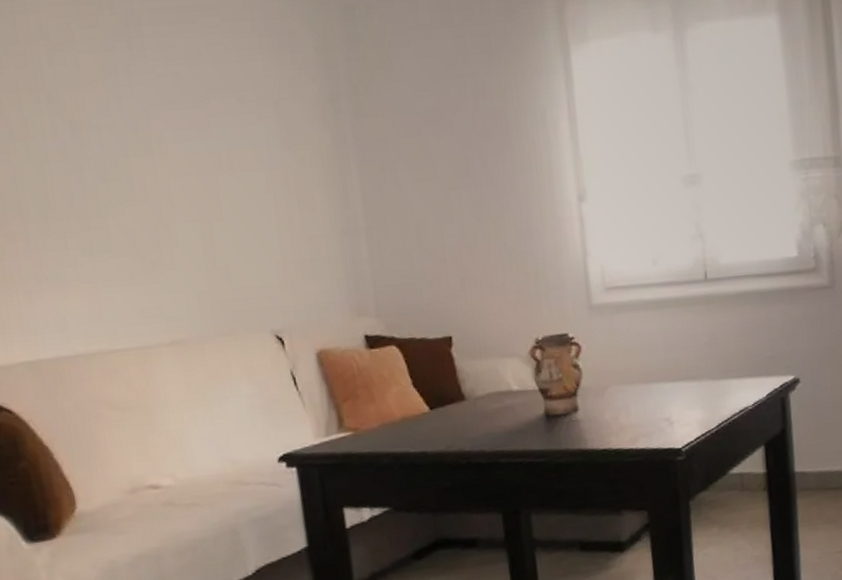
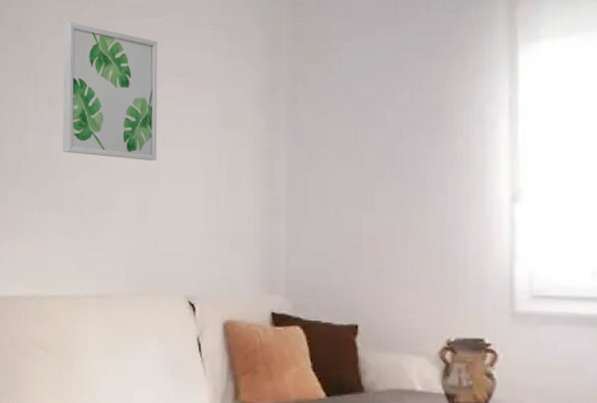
wall art: none [73,31,216,189] -> present [62,22,158,161]

